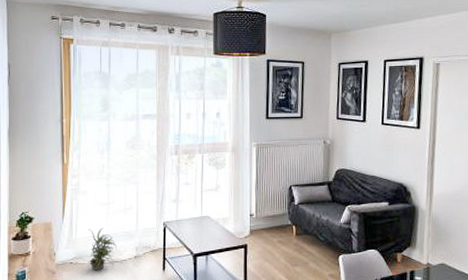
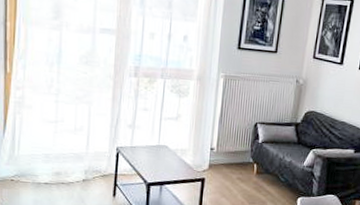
potted plant: present [87,228,117,271] -> none [30,146,64,191]

